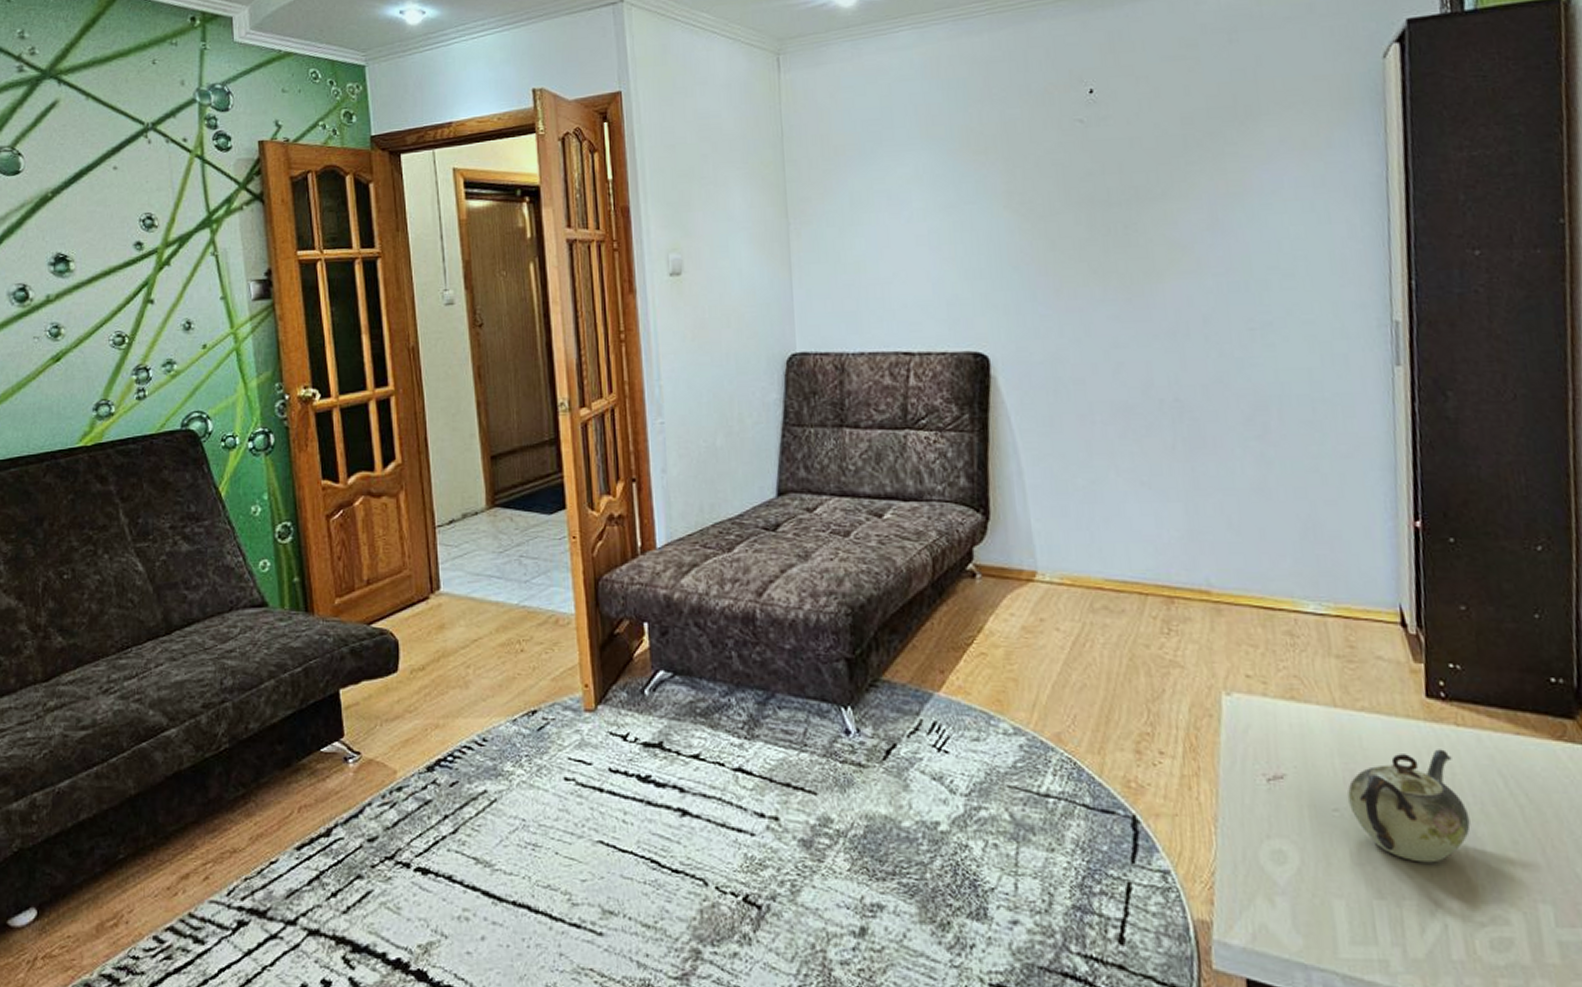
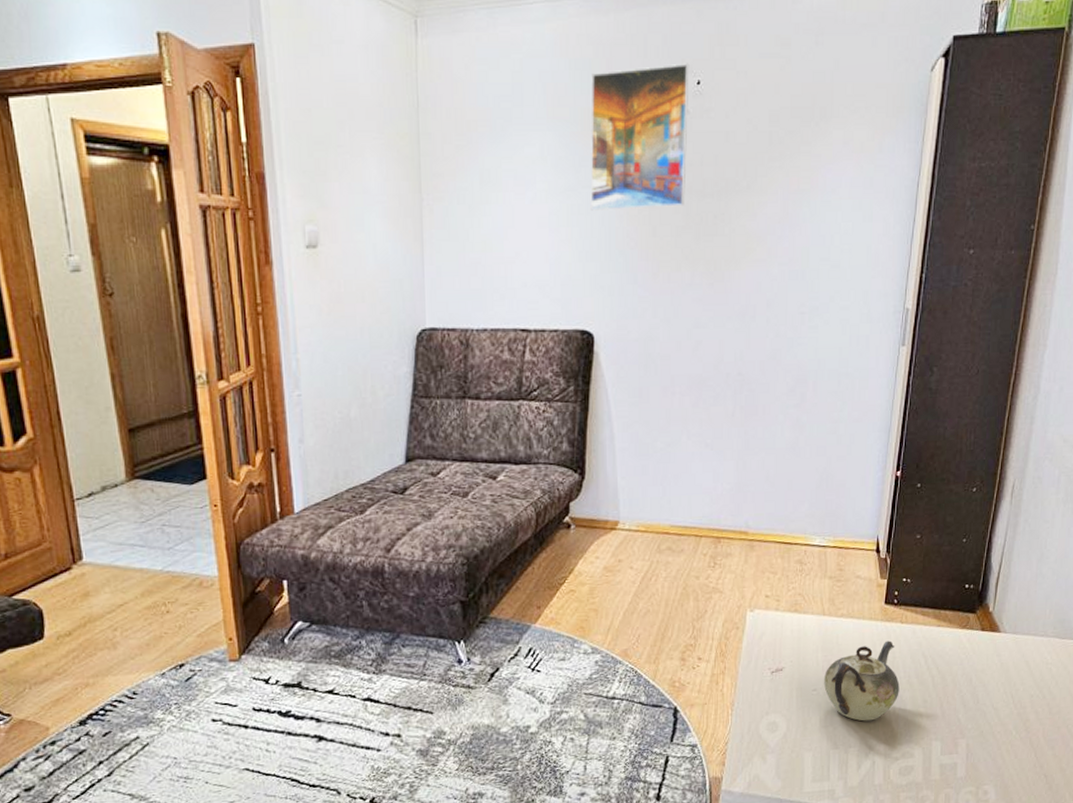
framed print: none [967,73,1087,227] -> present [590,63,690,211]

